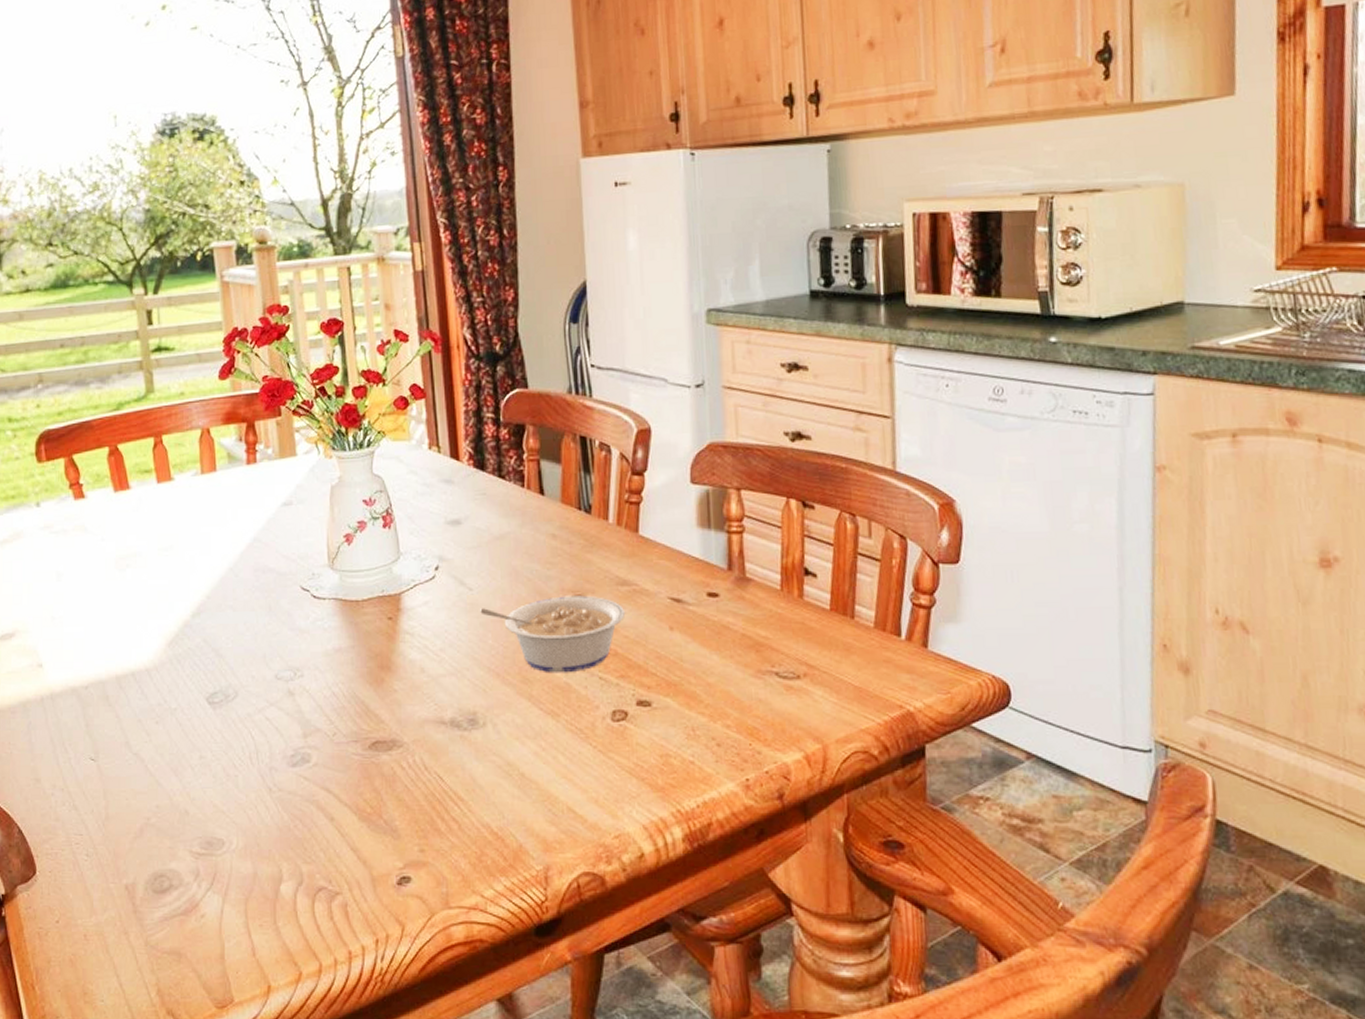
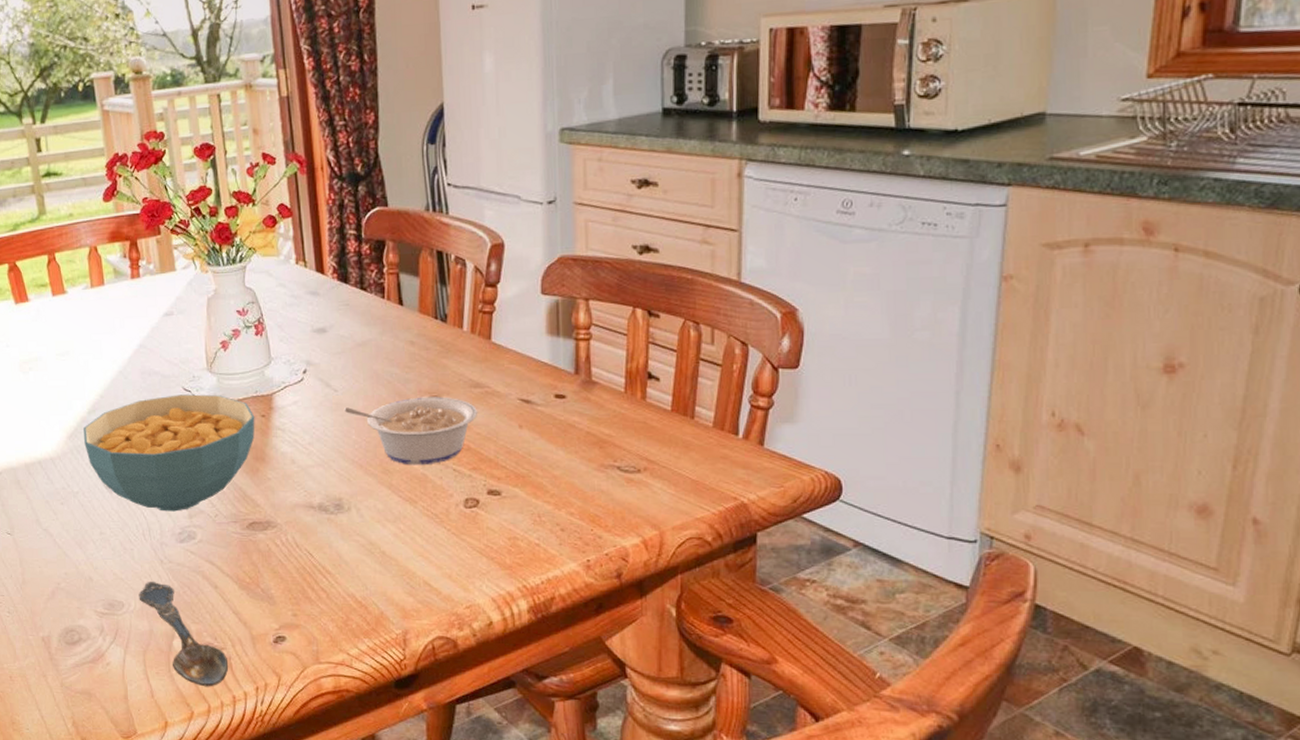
cereal bowl: none [186,594,381,730] -> present [83,394,255,512]
spoon: none [242,813,345,941] -> present [138,581,229,687]

